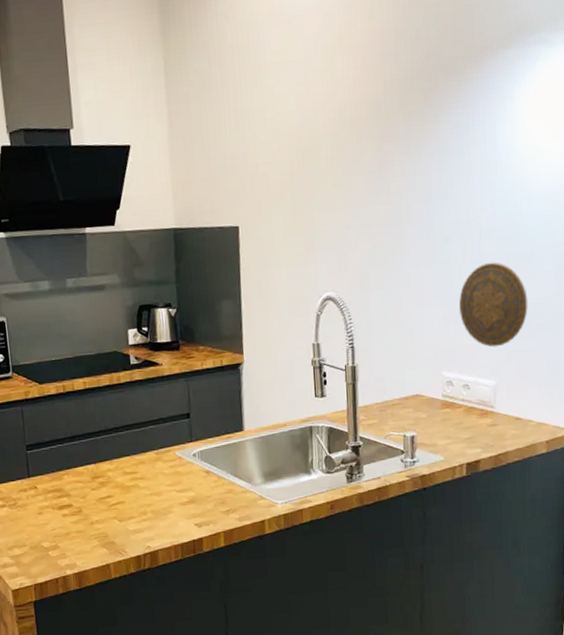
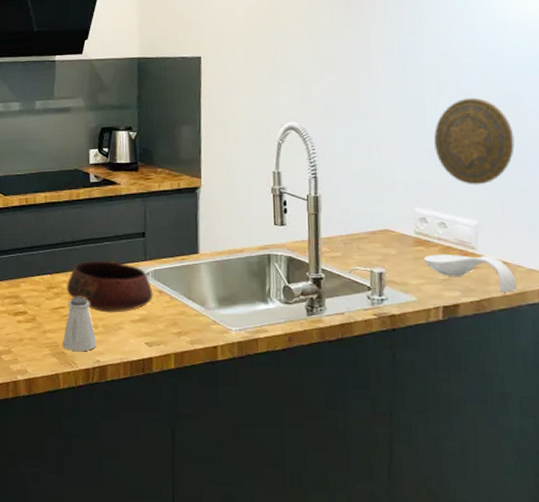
bowl: none [111,444,201,498] -> present [66,260,153,313]
saltshaker: none [111,484,147,540] -> present [62,297,97,352]
spoon rest: none [450,413,528,446] -> present [424,254,517,292]

